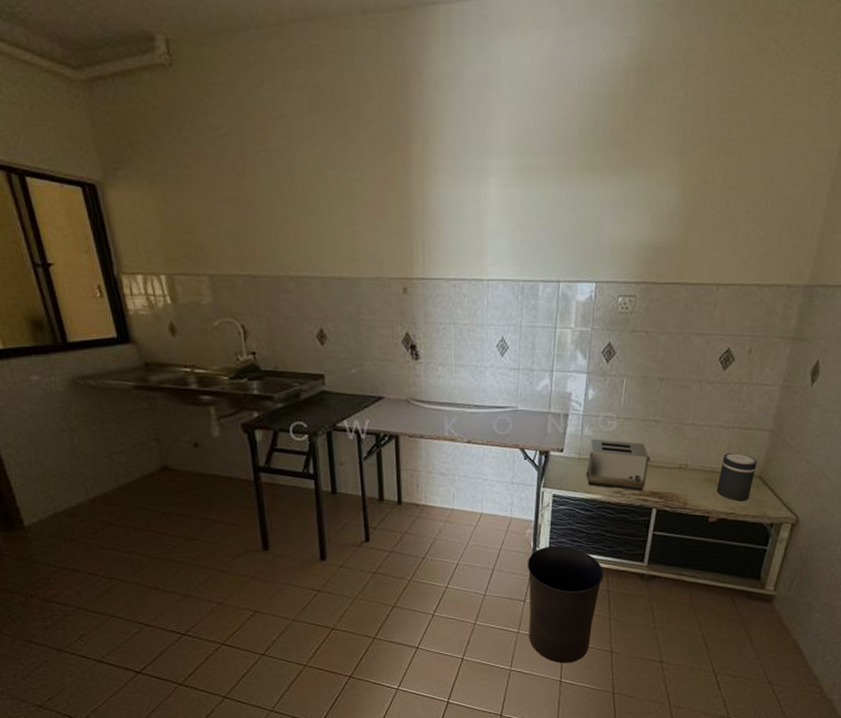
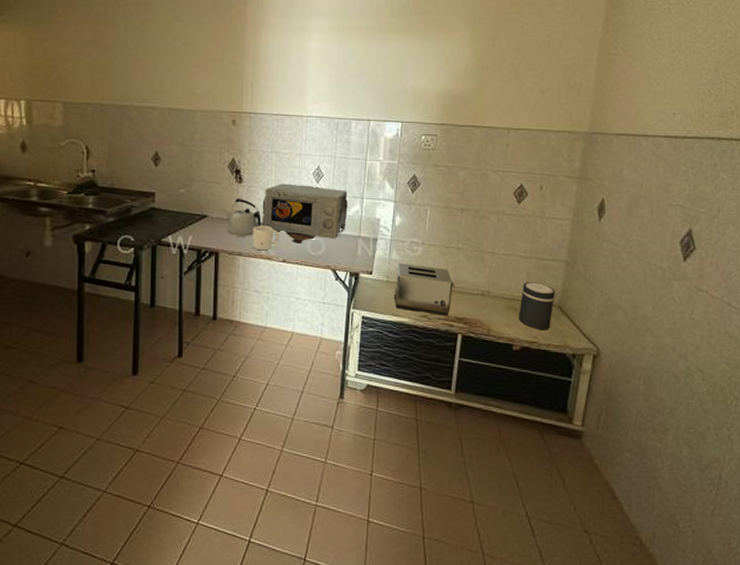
kettle: none [399,376,443,419] -> present [222,198,262,238]
mug: none [434,405,463,432] -> present [253,225,279,251]
microwave: none [442,358,536,423] -> present [262,183,348,244]
waste bin: present [528,545,603,664] -> none [336,368,411,500]

